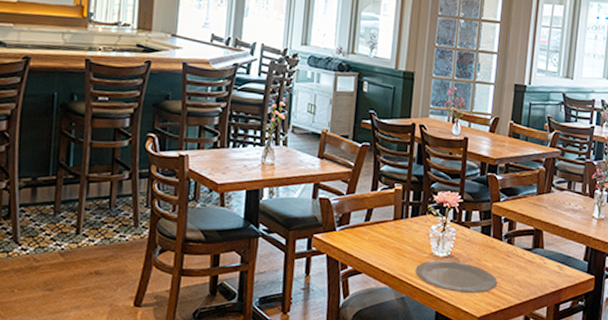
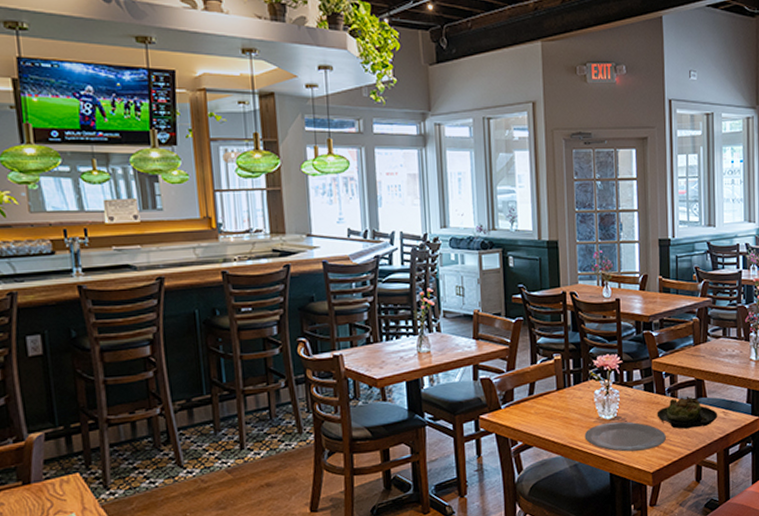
salad: none [490,244,553,279] -> present [657,395,718,429]

